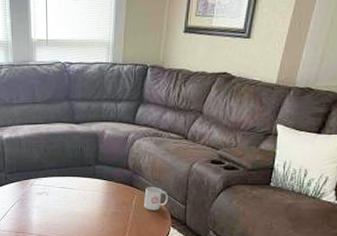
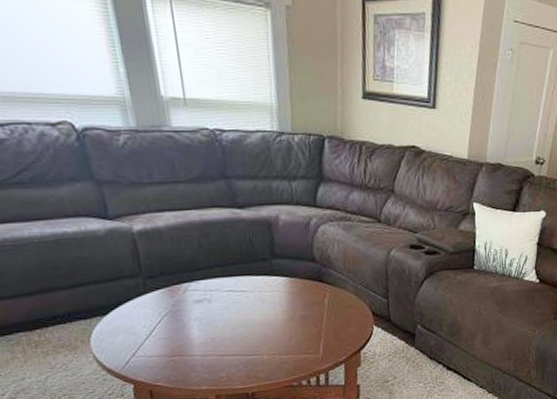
mug: present [144,186,168,210] -> none [338,279,367,309]

